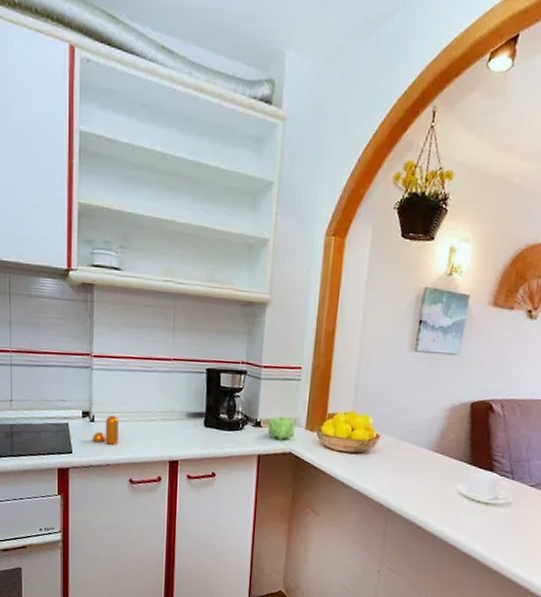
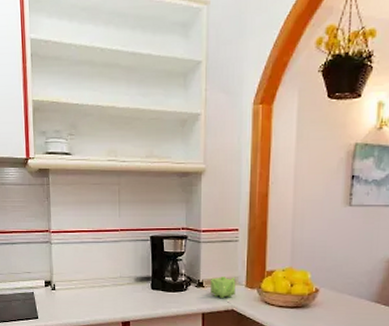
pepper shaker: present [93,415,119,445] -> none [54,284,77,310]

